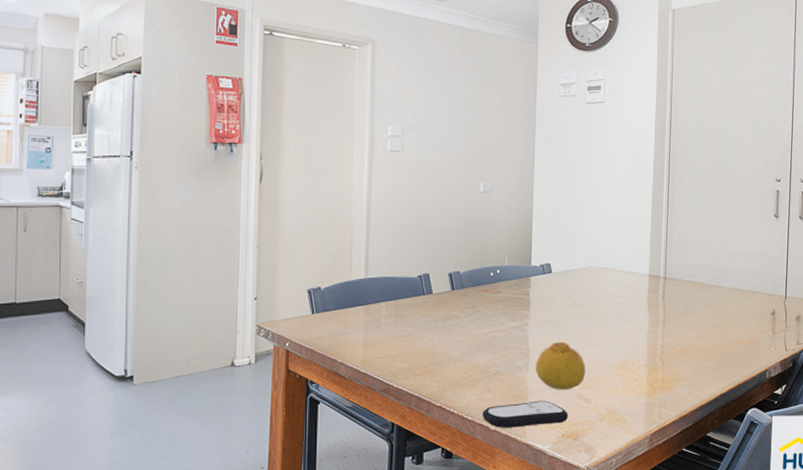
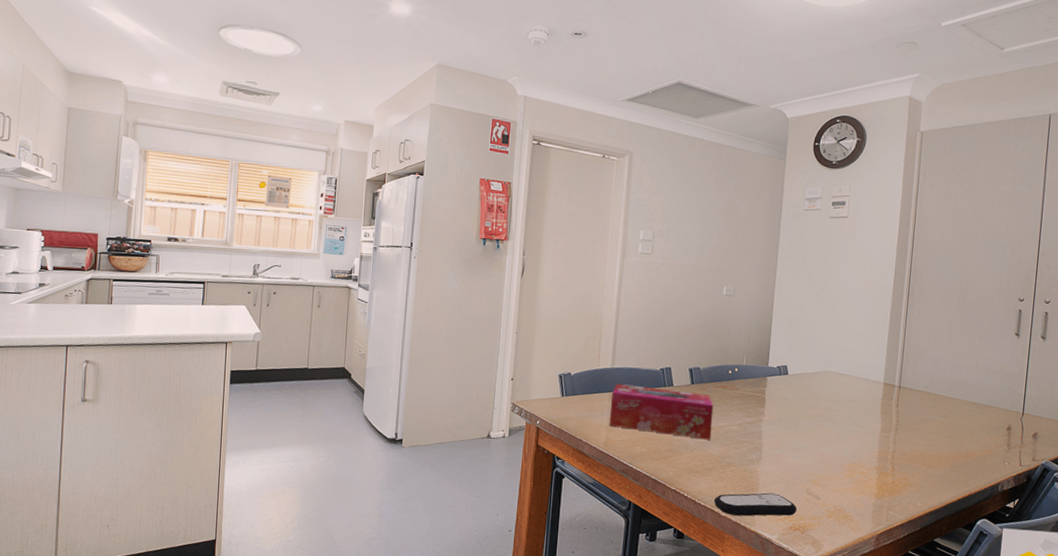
tissue box: none [365,295,477,349] -> present [609,384,714,440]
fruit: present [536,341,586,390] -> none [767,439,817,486]

